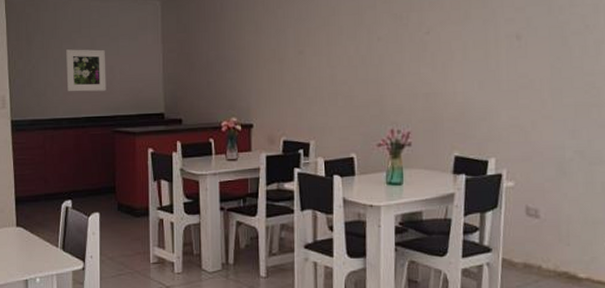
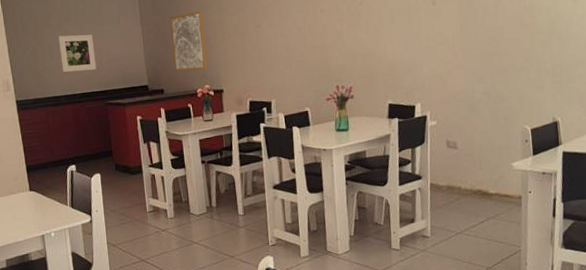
wall art: none [196,30,237,100] -> present [169,10,208,72]

